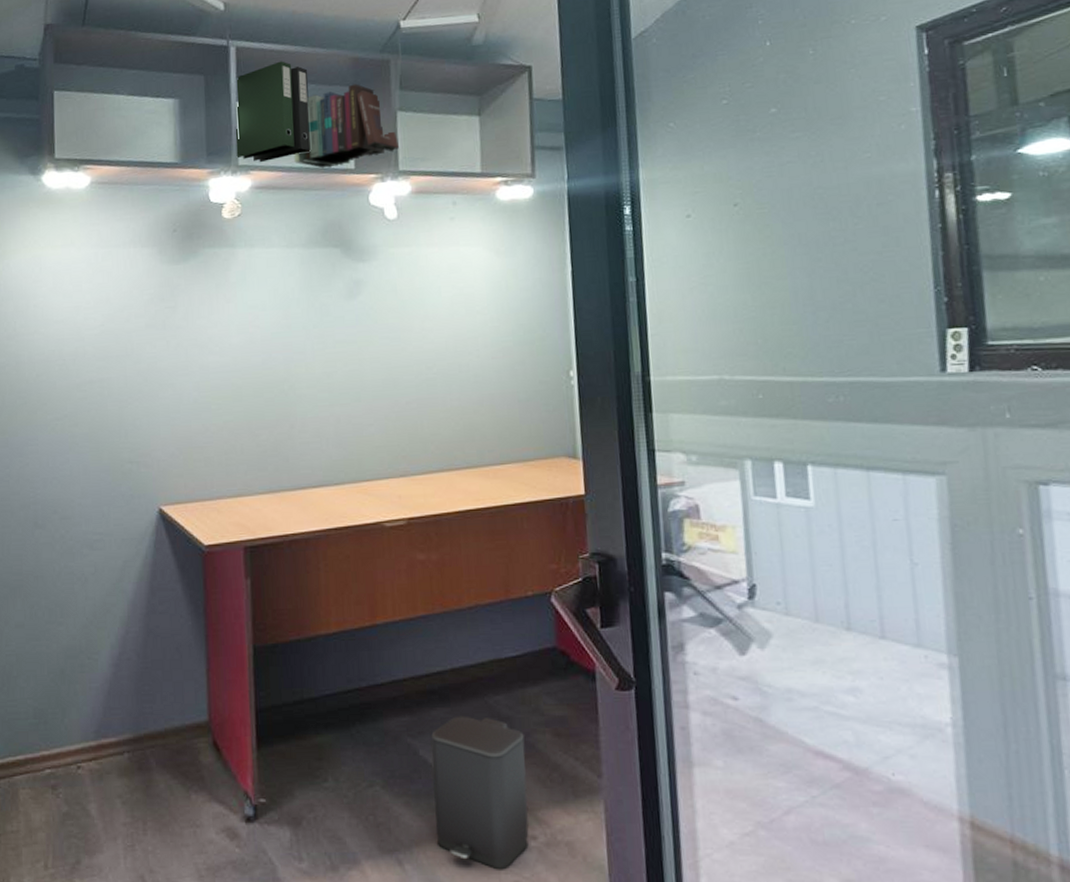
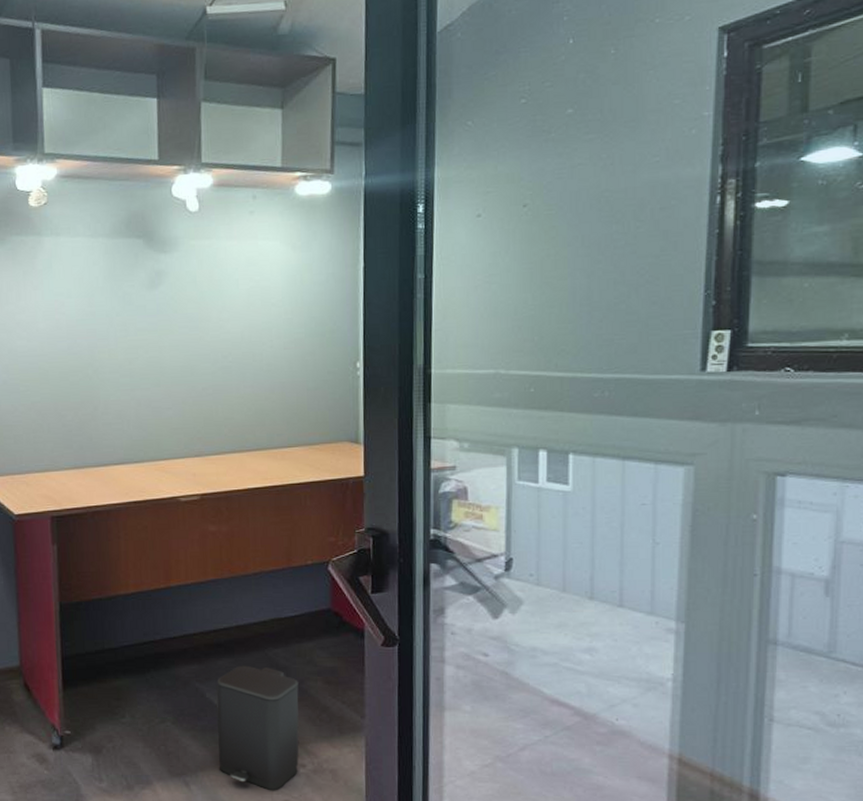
binder: present [235,61,311,163] -> none [41,46,115,151]
books: present [294,84,399,169] -> none [99,72,202,159]

